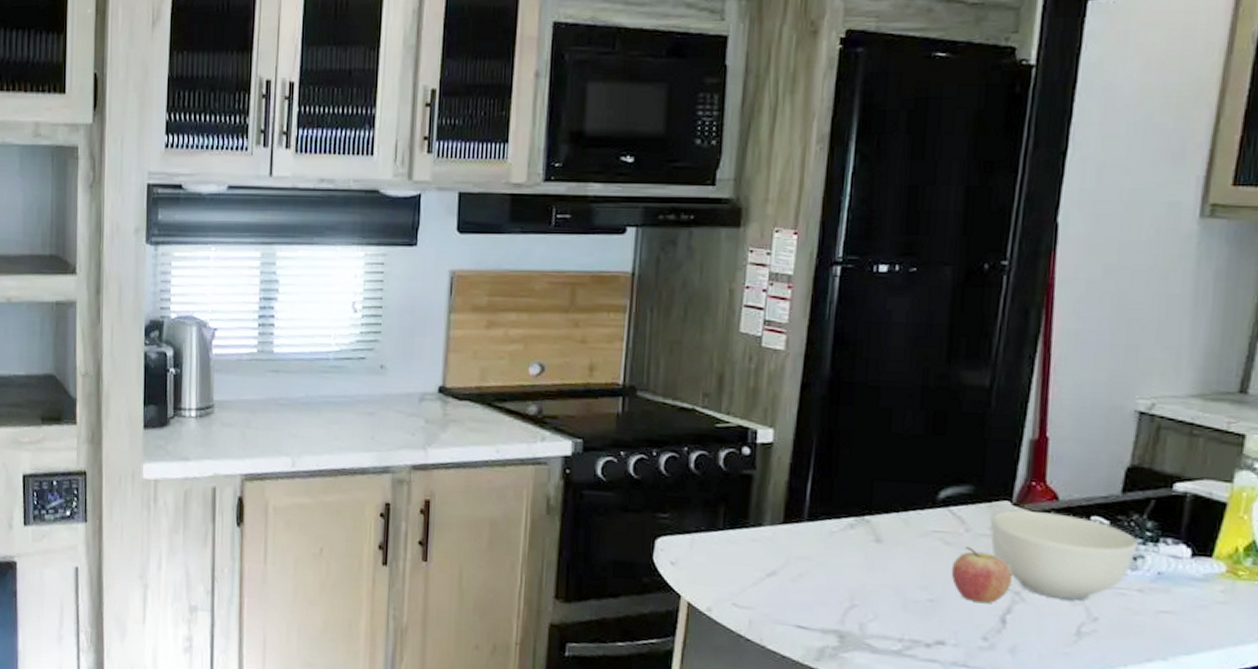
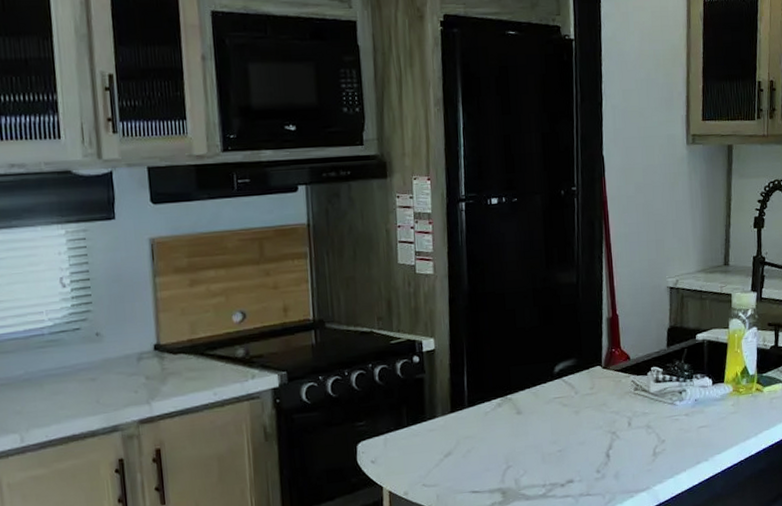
fruit: present [951,547,1012,604] -> none [570,405,609,446]
bowl: present [990,509,1138,601] -> none [590,368,681,432]

